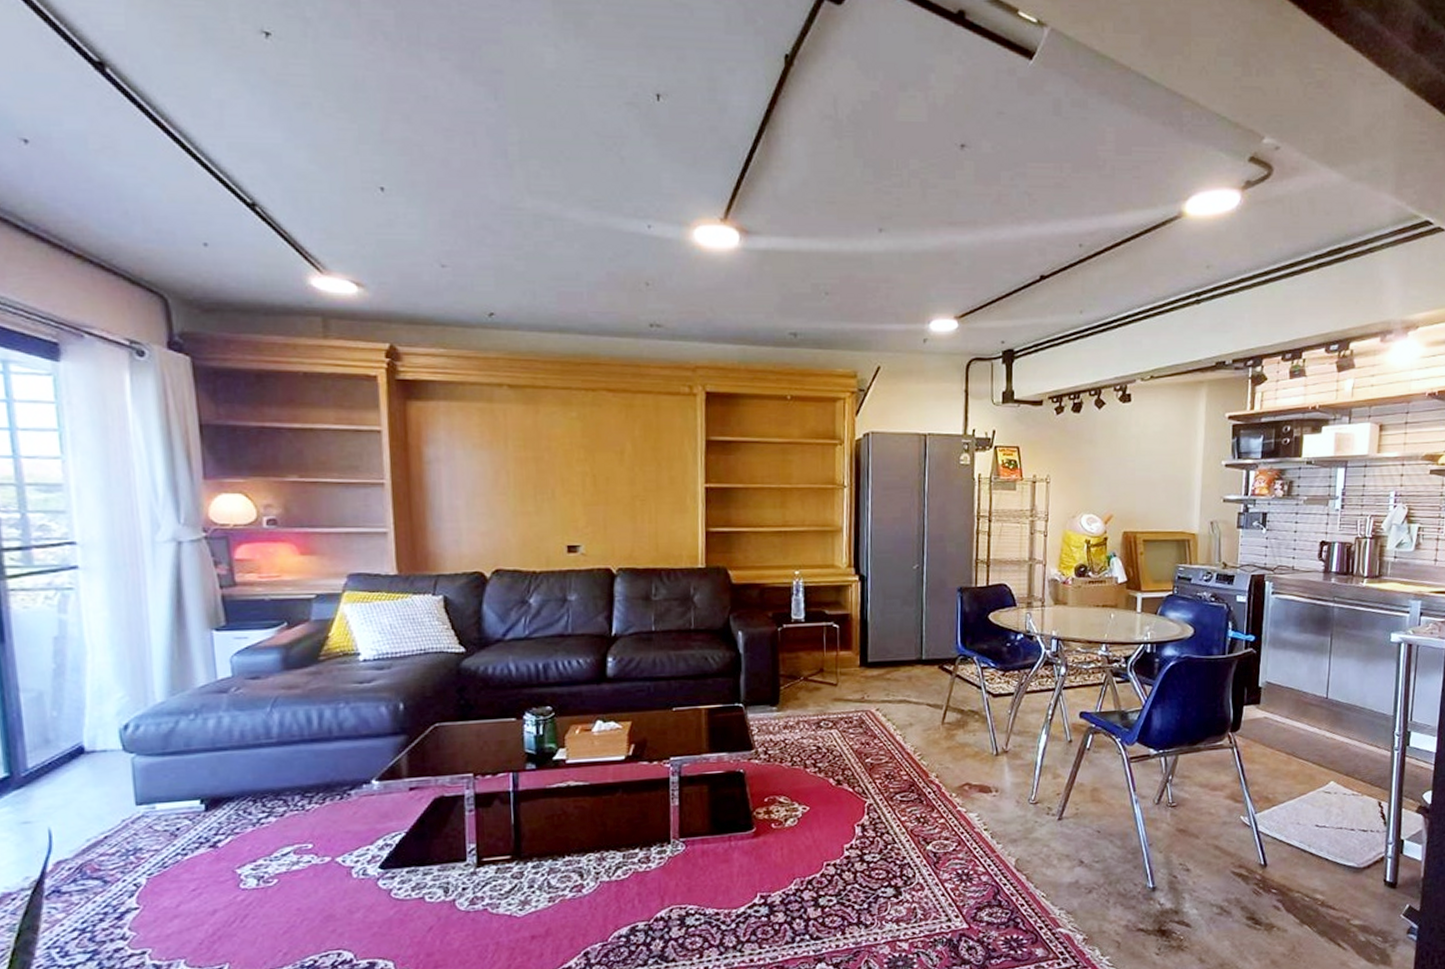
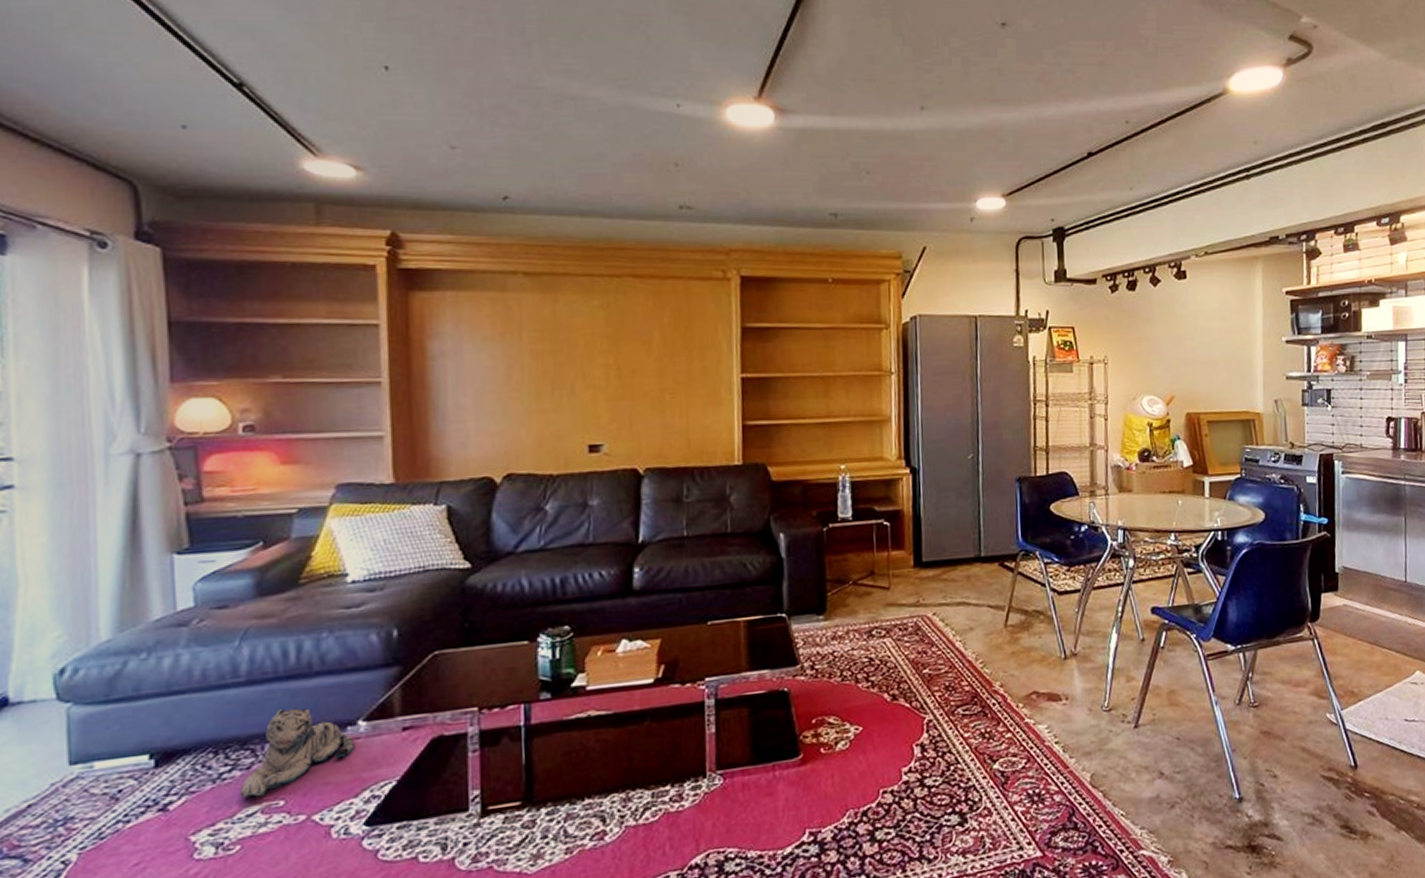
plush toy: none [275,767,370,841] -> present [239,708,355,799]

